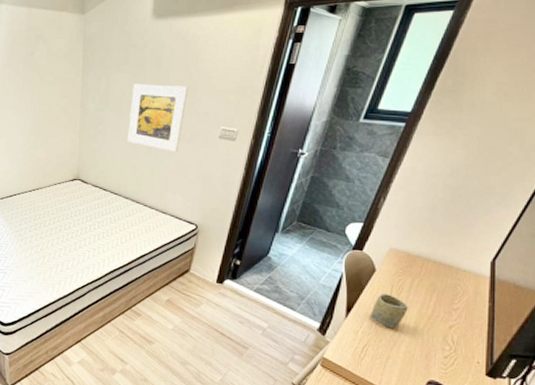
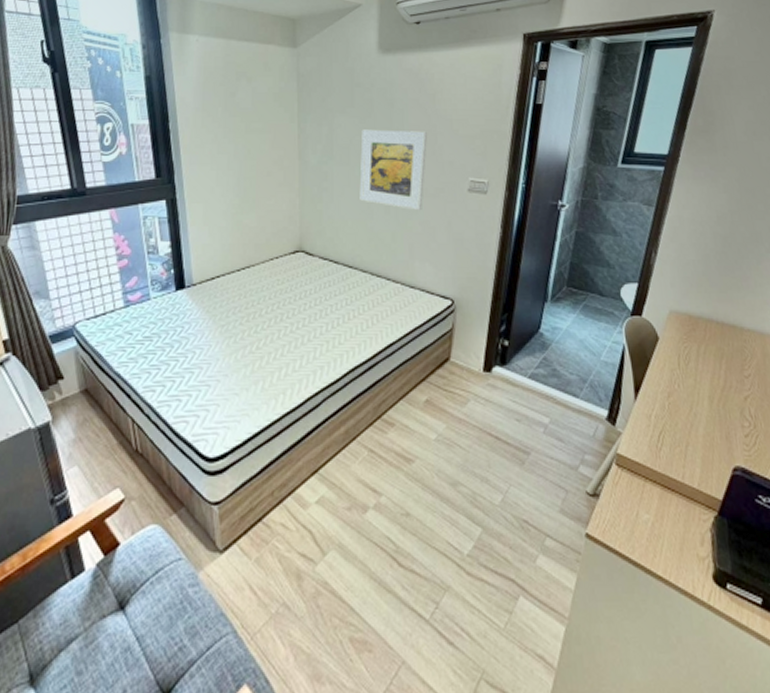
cup: present [371,294,408,329] -> none [661,366,700,408]

